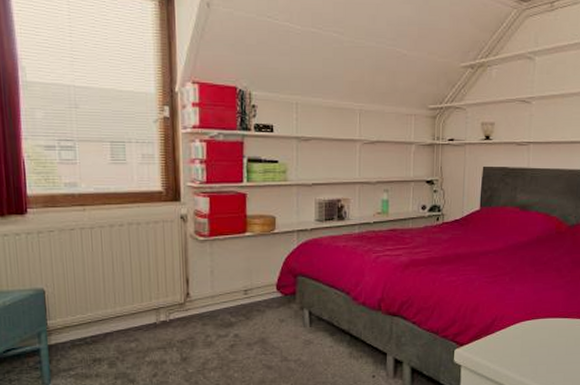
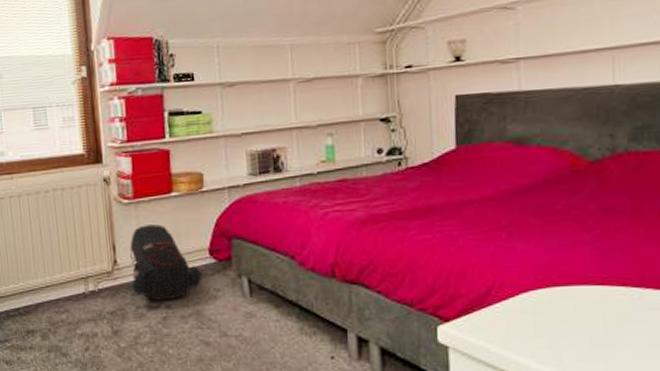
backpack: none [202,261,269,330] -> present [129,224,203,301]

